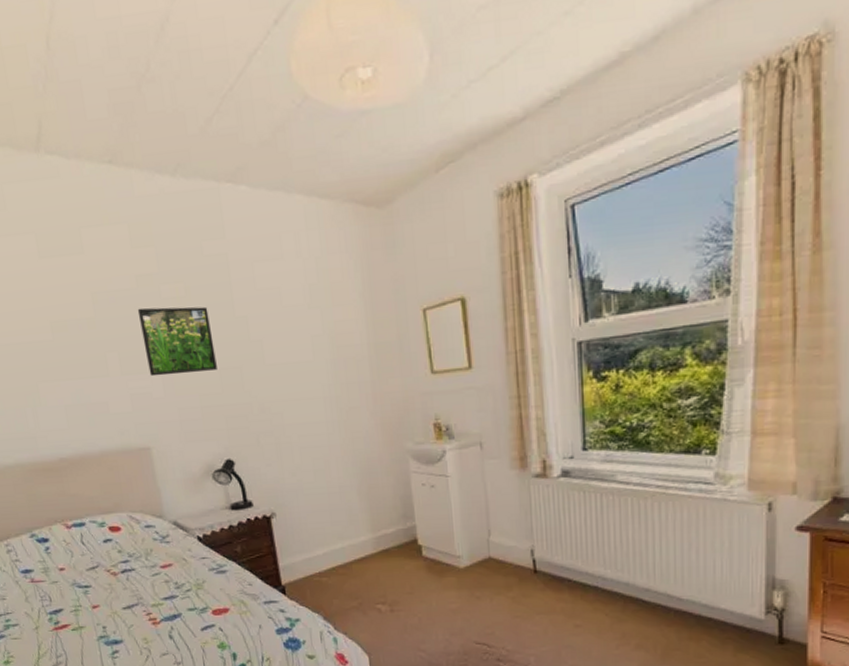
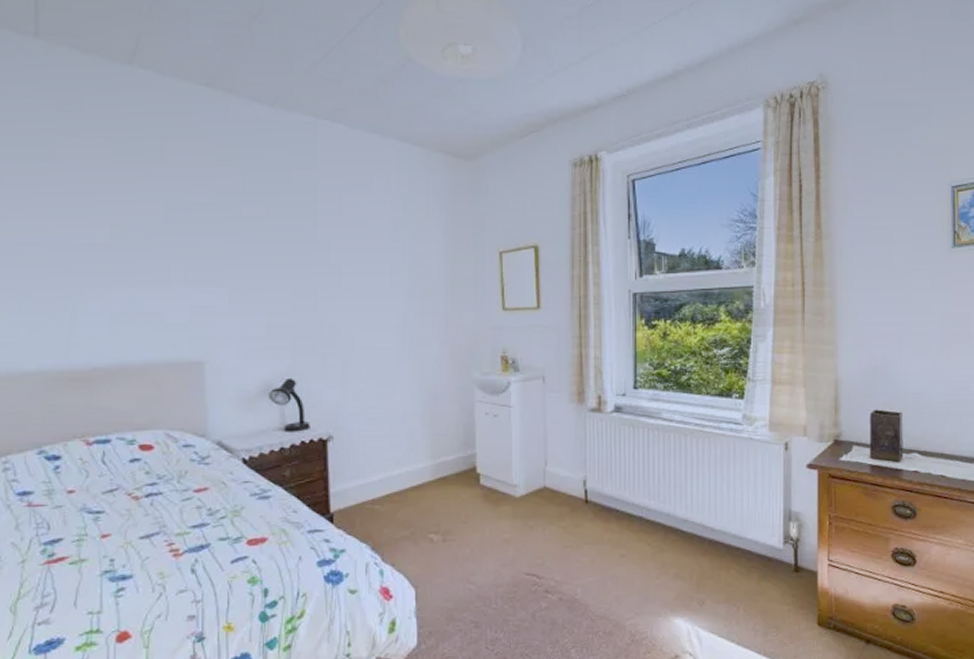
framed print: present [137,306,217,377] -> none [212,222,290,291]

